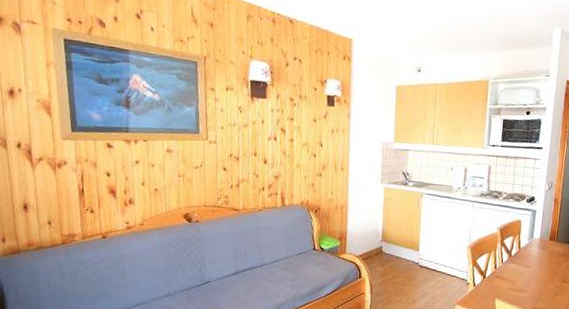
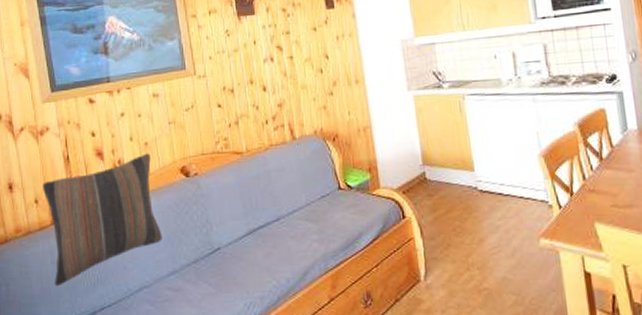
pillow: none [57,197,162,295] -> present [43,153,163,287]

